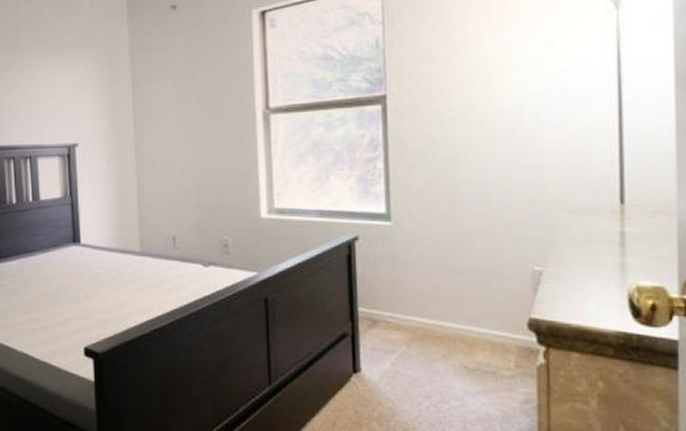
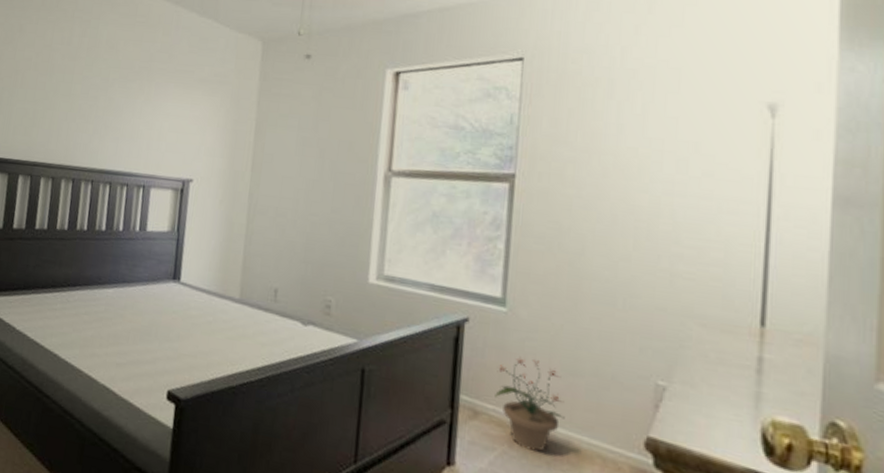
potted plant: none [389,264,455,347] -> present [495,356,565,452]

